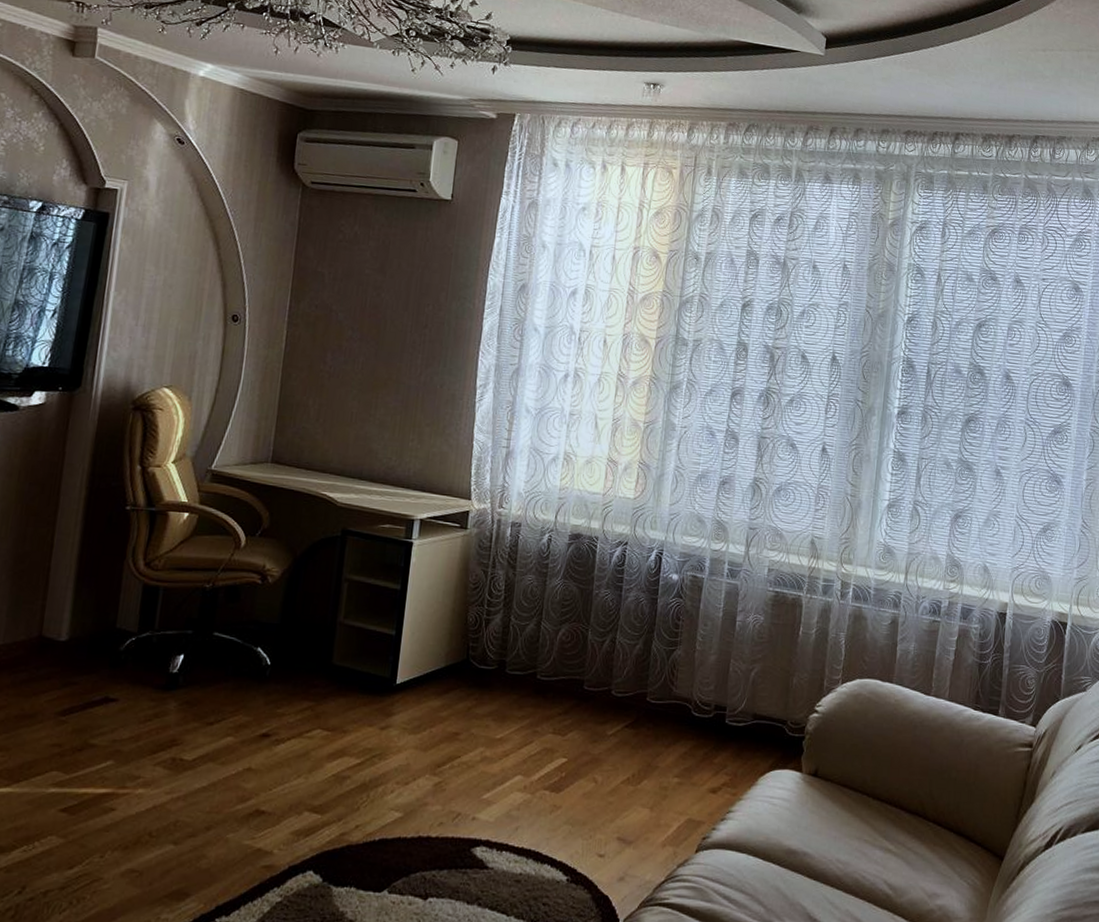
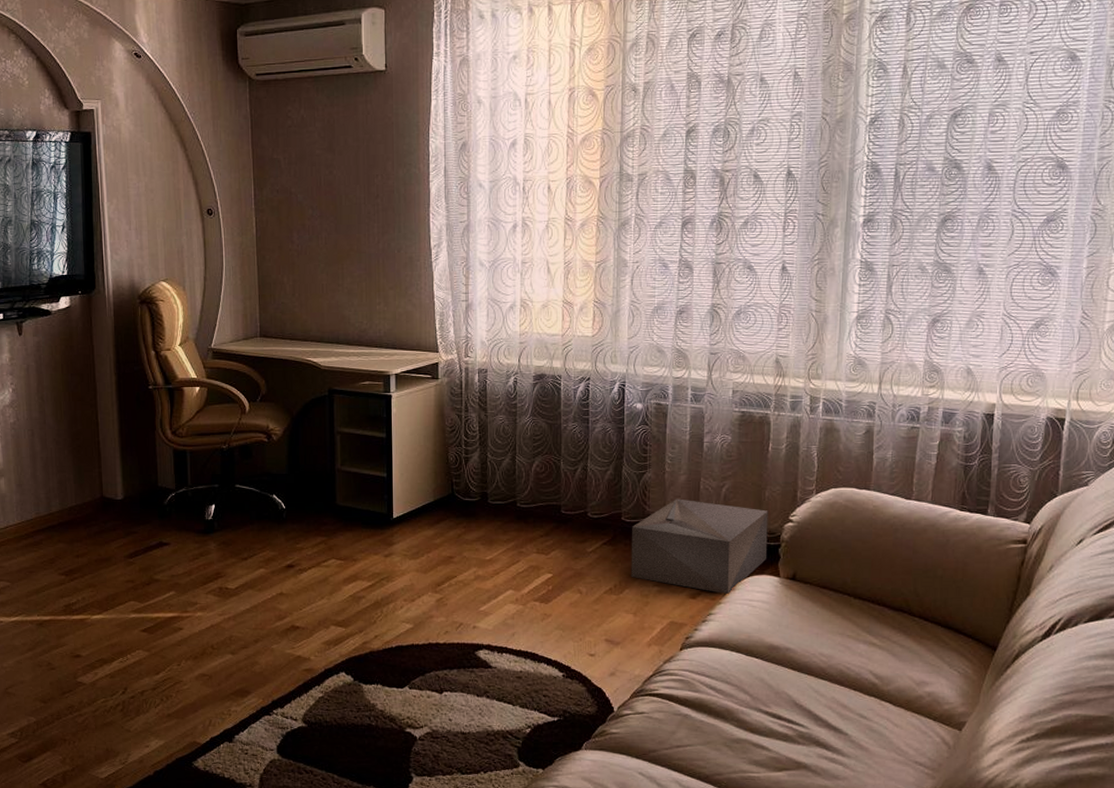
cardboard box: none [651,680,795,789] -> present [631,498,768,594]

